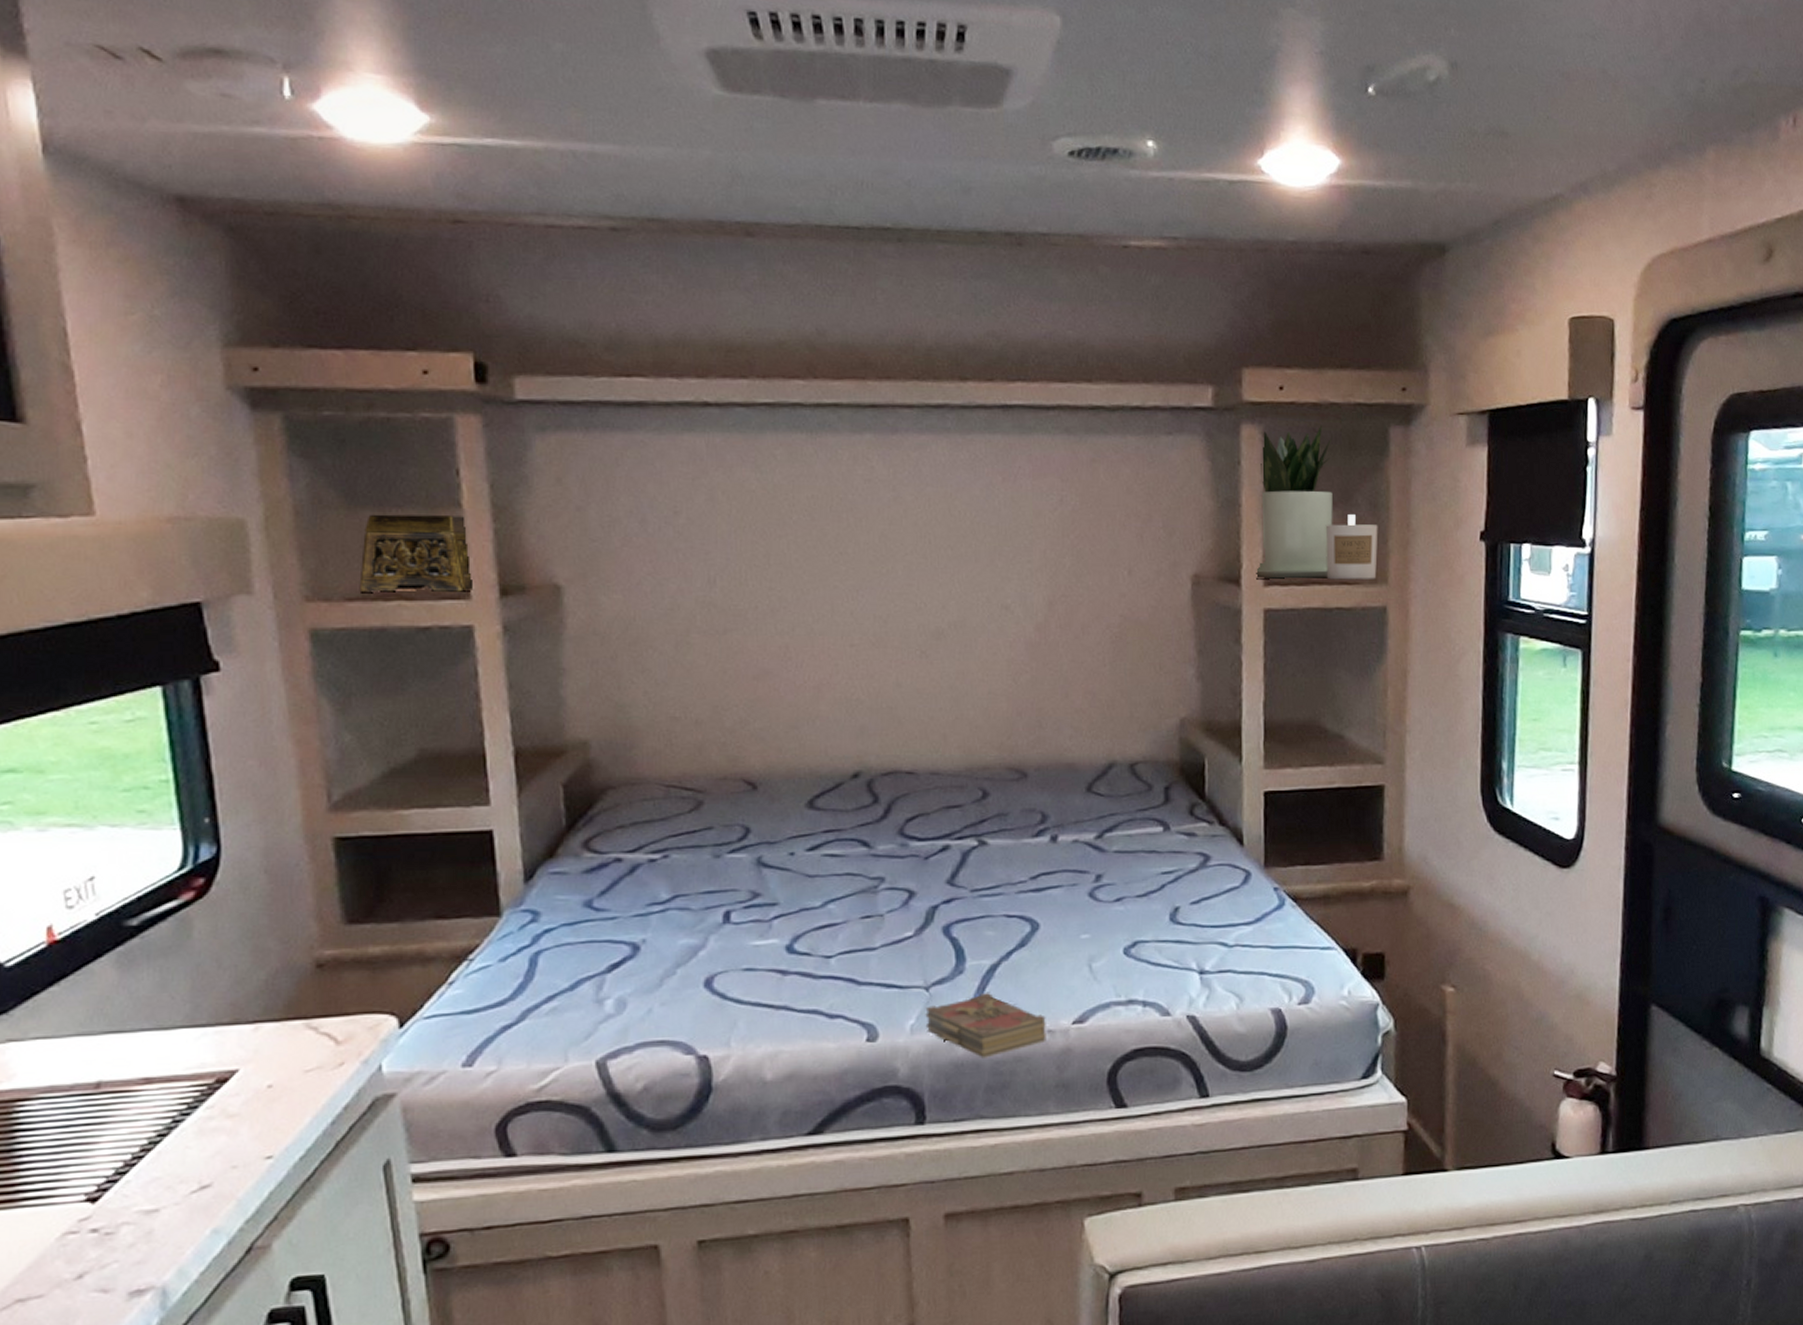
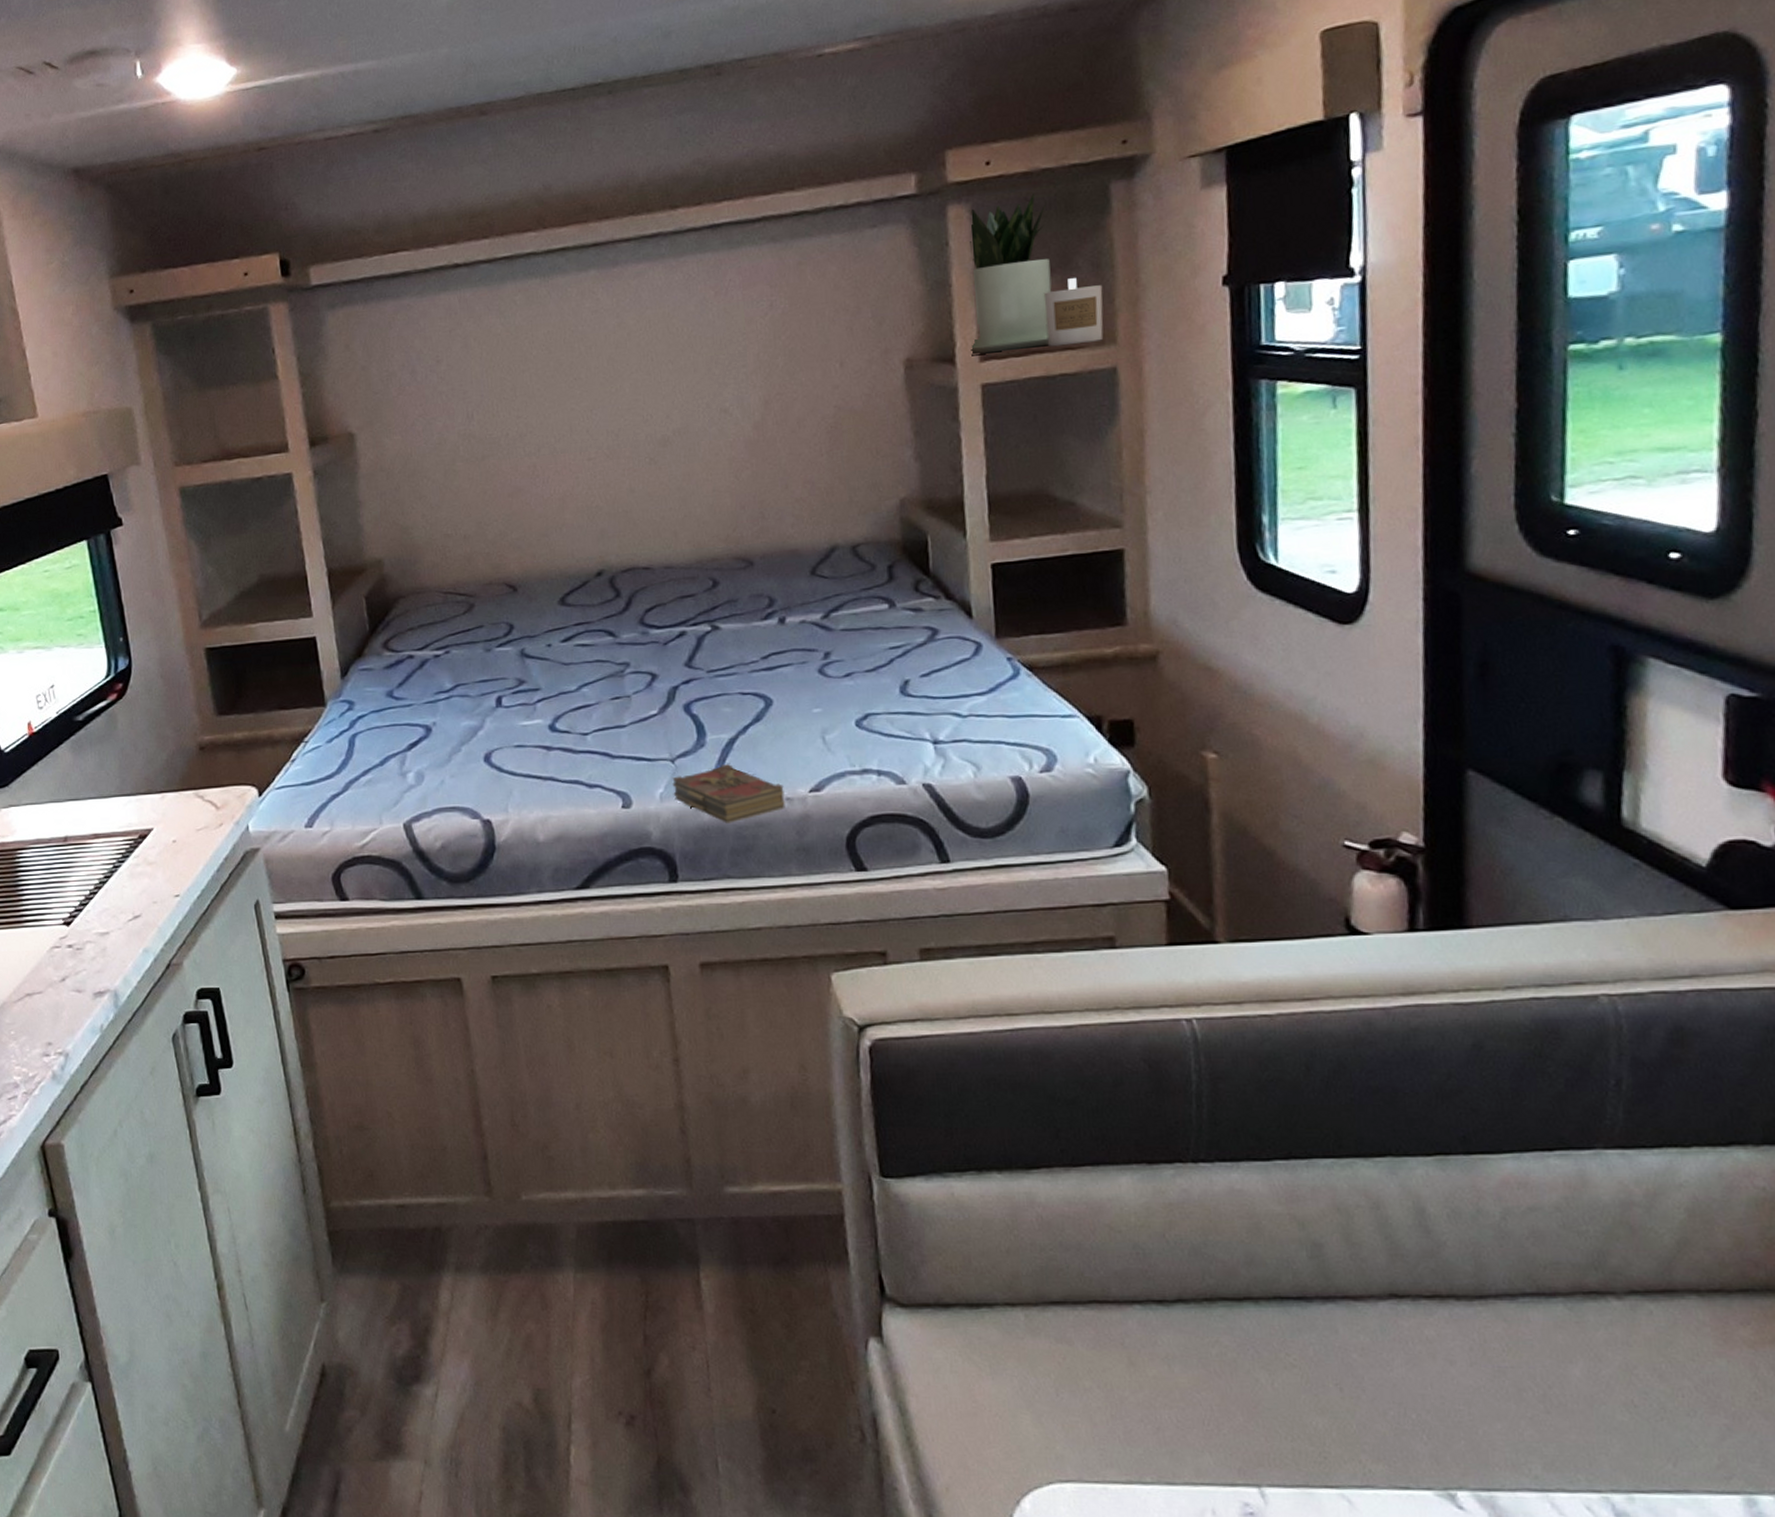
decorative box: present [359,514,474,594] -> none [210,385,291,456]

